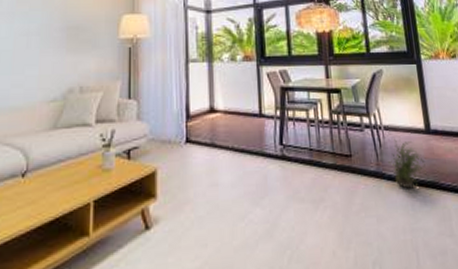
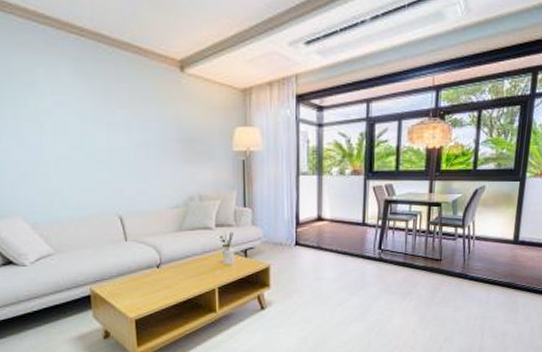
potted plant: present [388,138,425,189] -> none [473,246,507,288]

